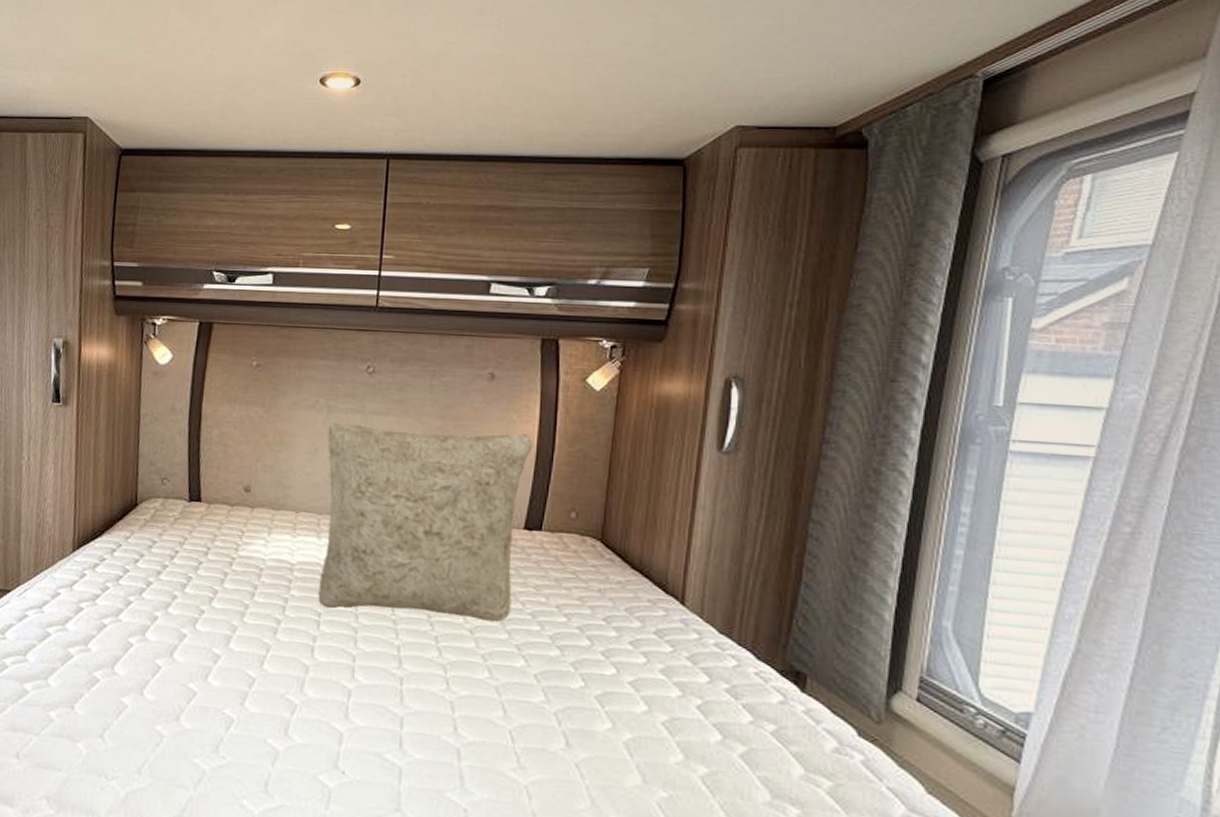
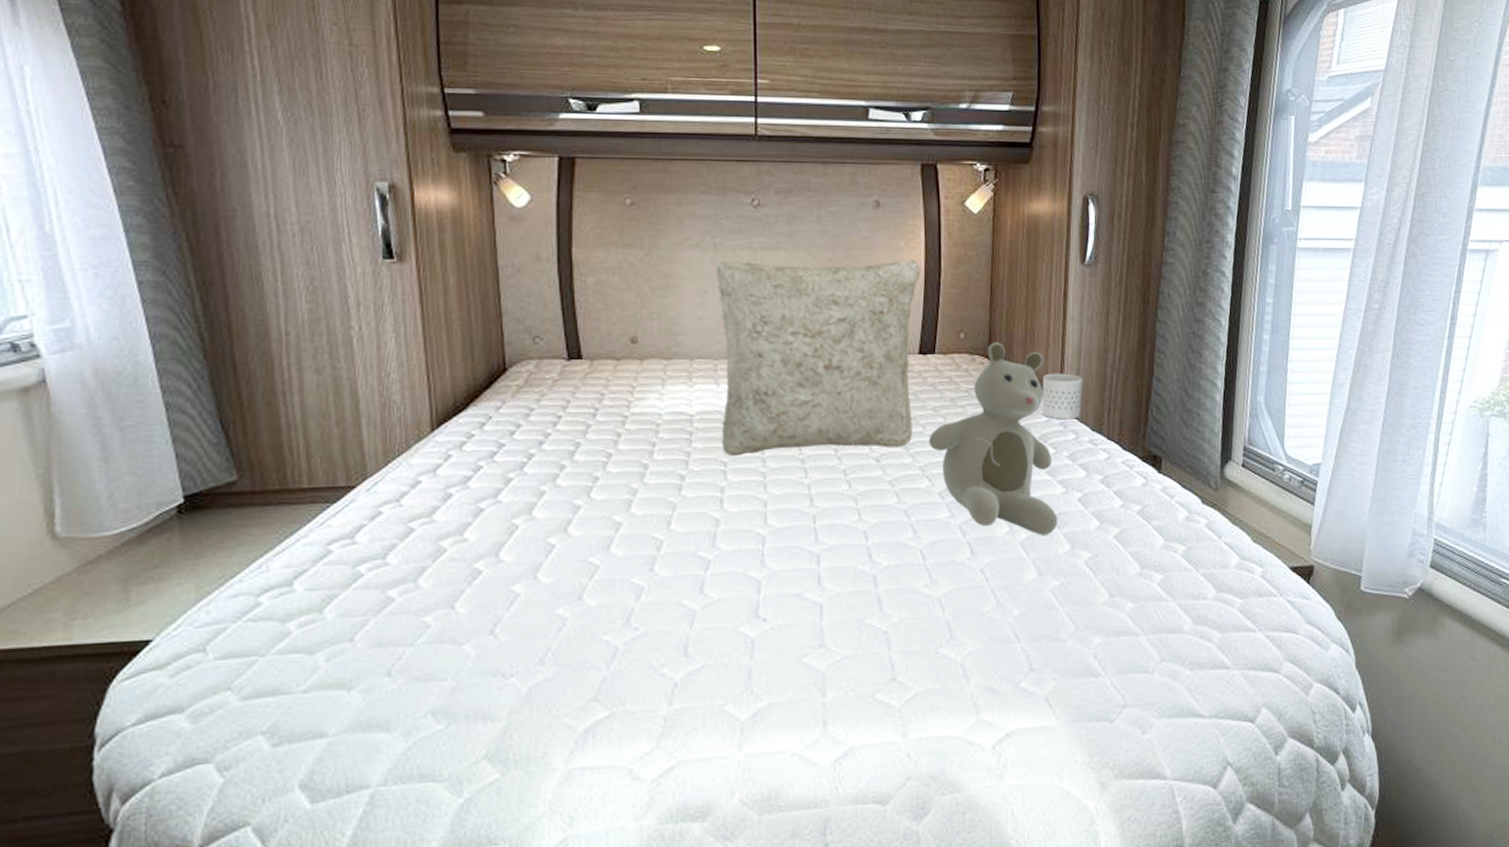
teddy bear: none [528,525,671,740] -> present [929,342,1058,535]
mug: none [659,564,712,618] -> present [1041,373,1083,420]

